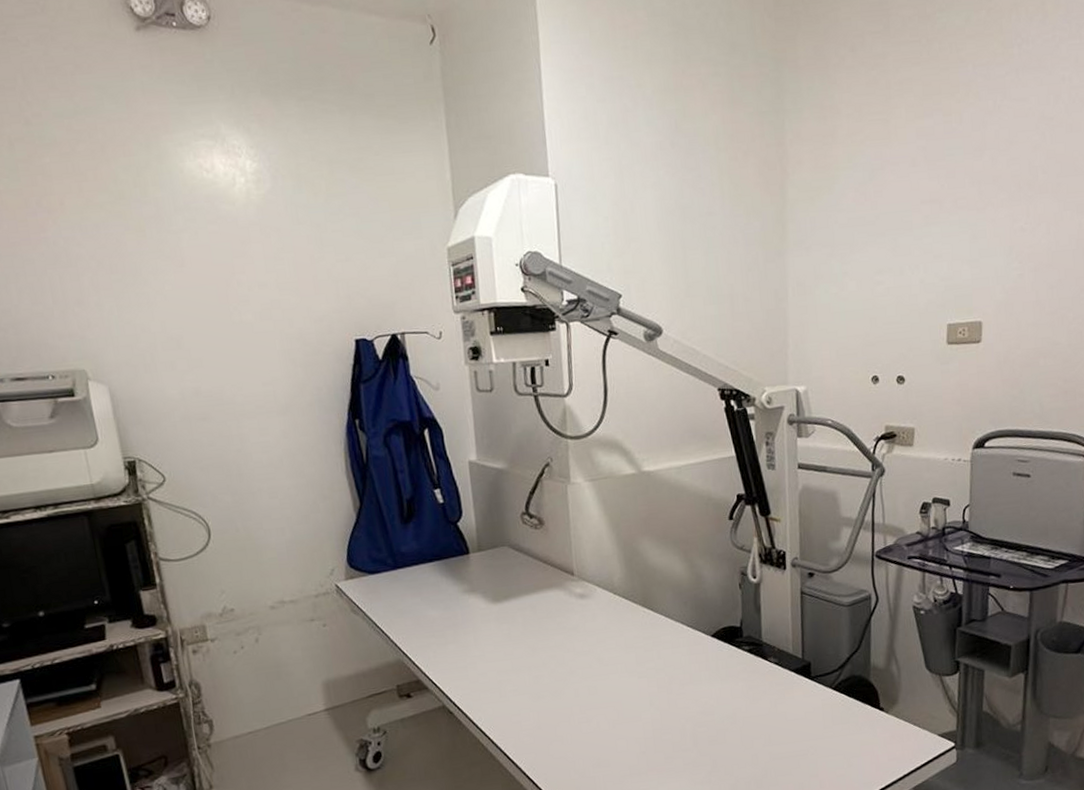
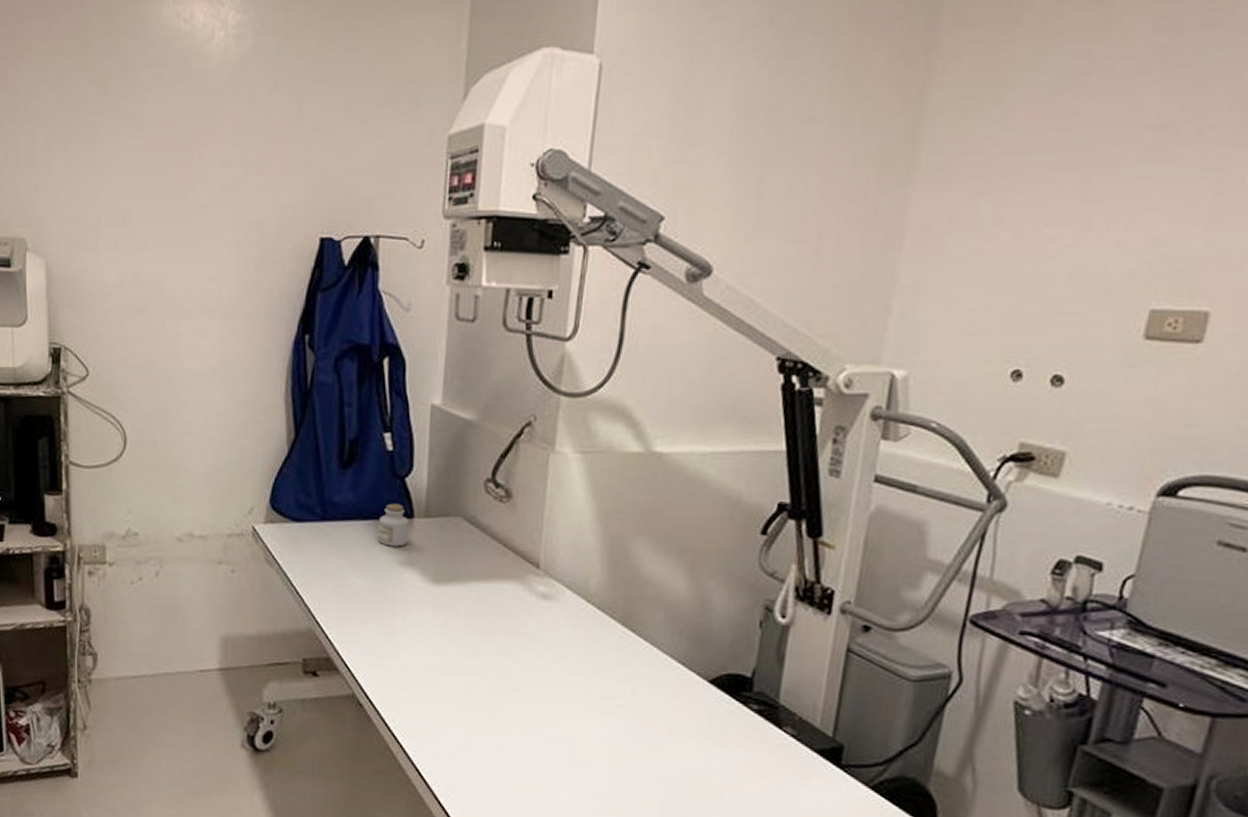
jar: none [441,544,468,580] -> present [377,503,409,547]

